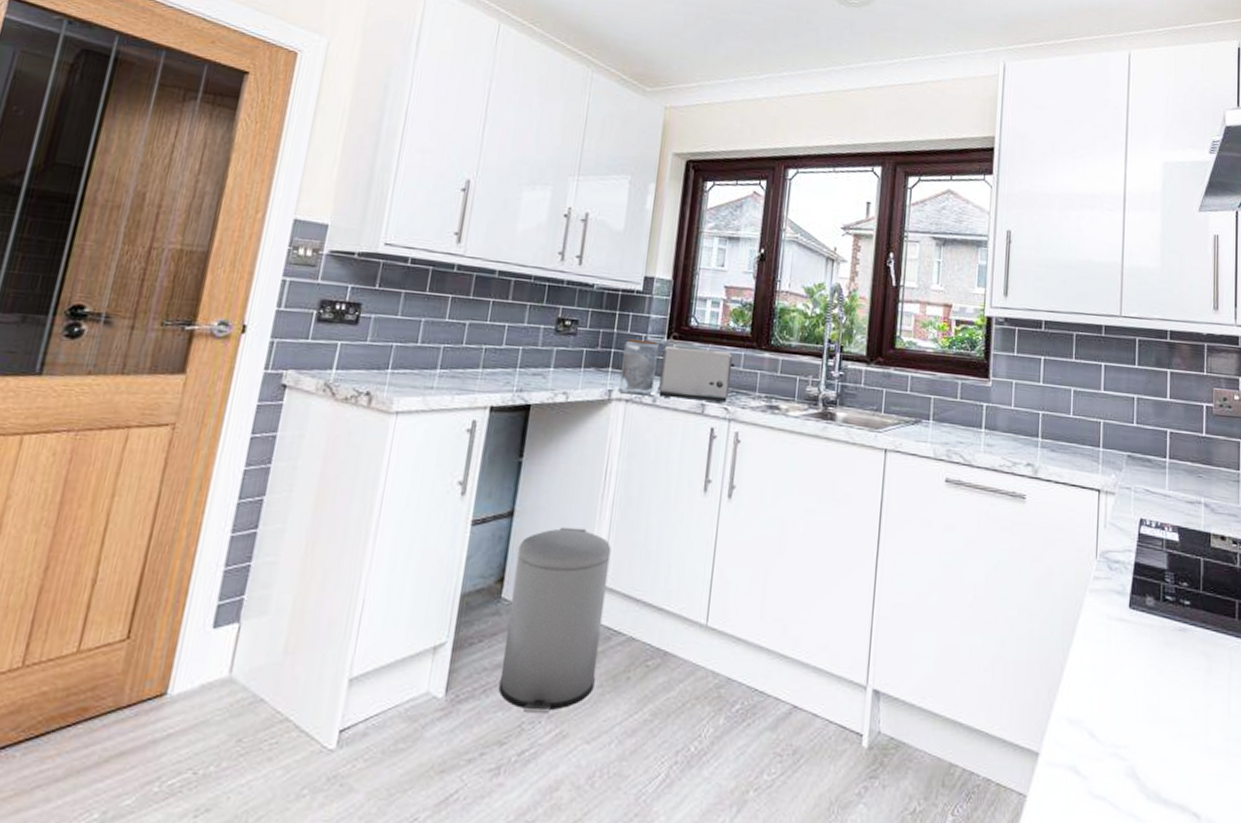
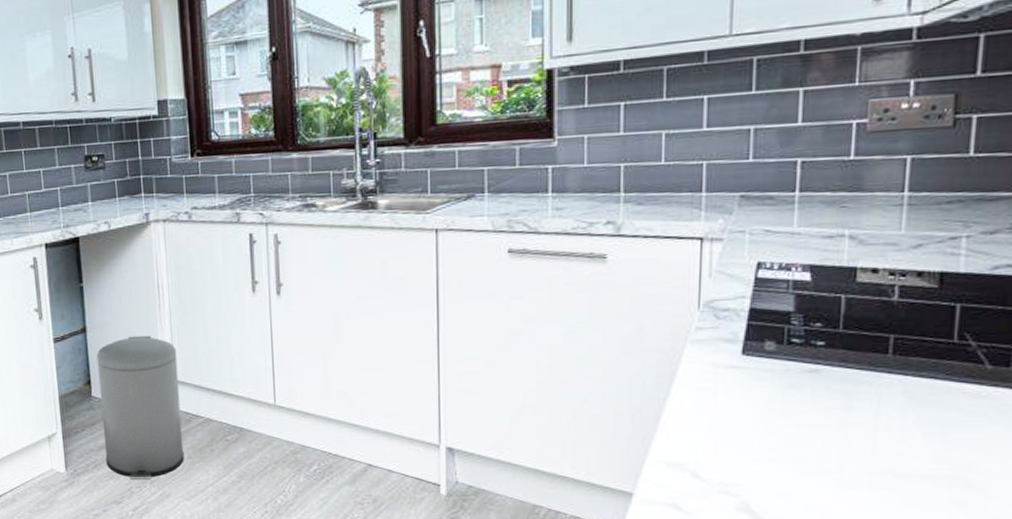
jar: present [619,338,659,396] -> none [152,161,187,215]
toaster: present [657,345,736,404] -> none [190,158,264,213]

